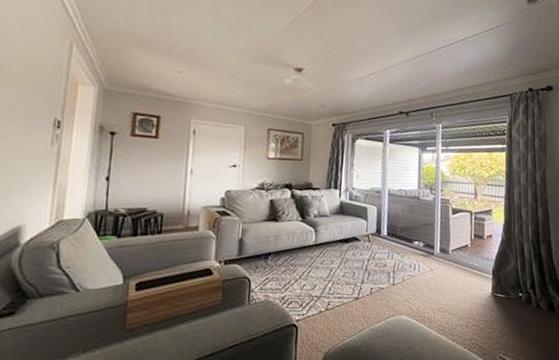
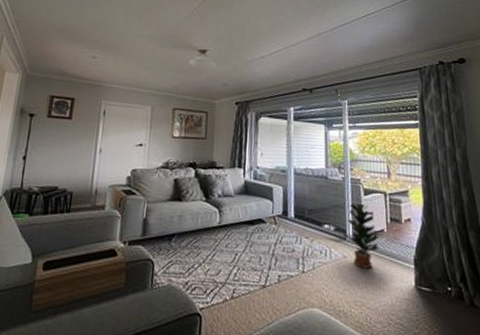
potted plant: none [430,222,465,279] -> present [342,203,381,269]

